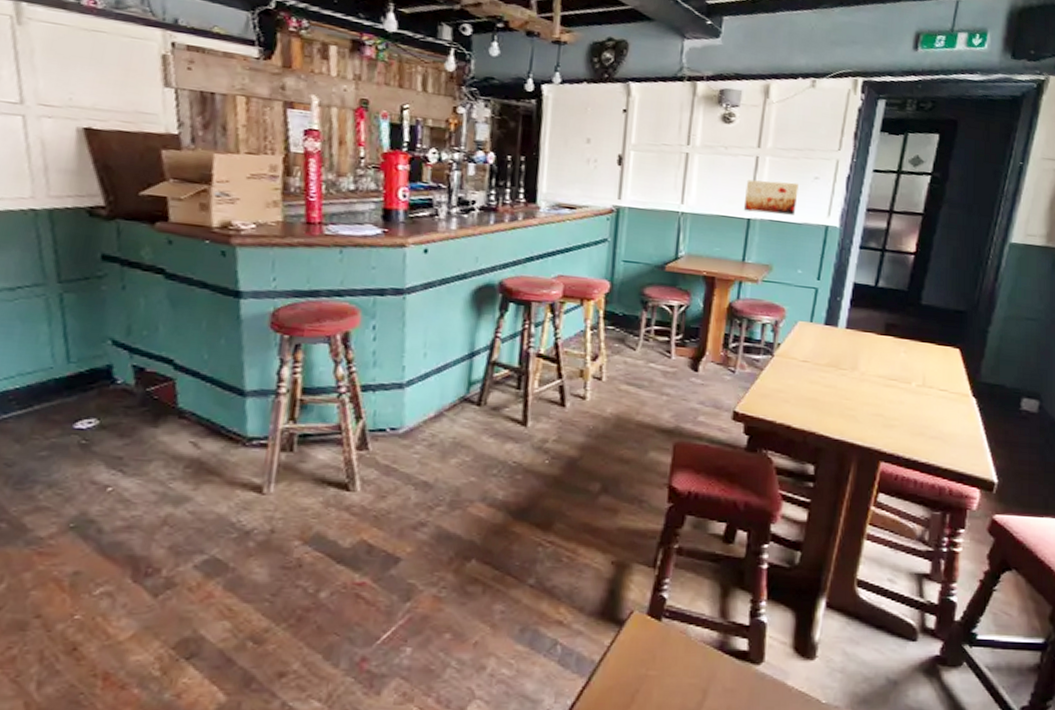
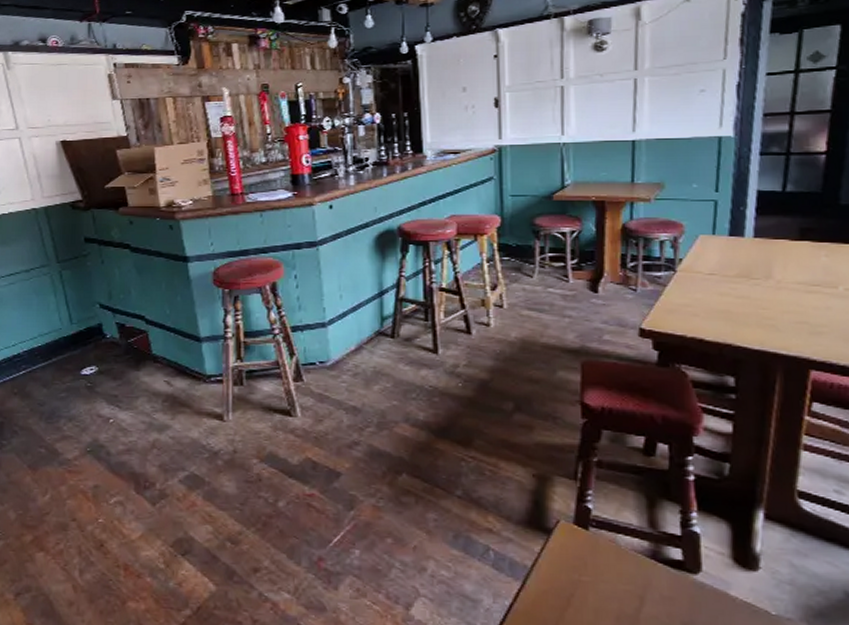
wall art: present [743,179,799,215] -> none [626,98,684,133]

